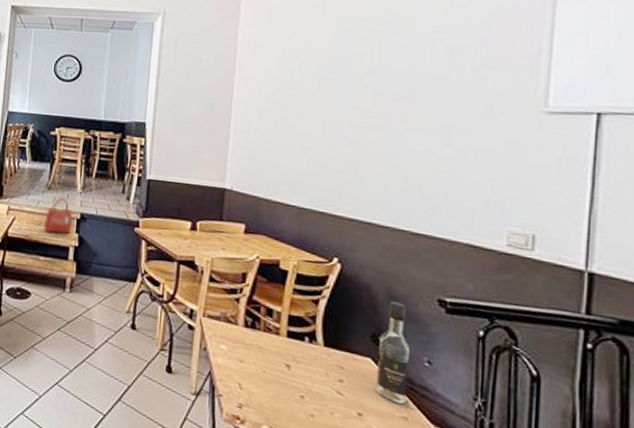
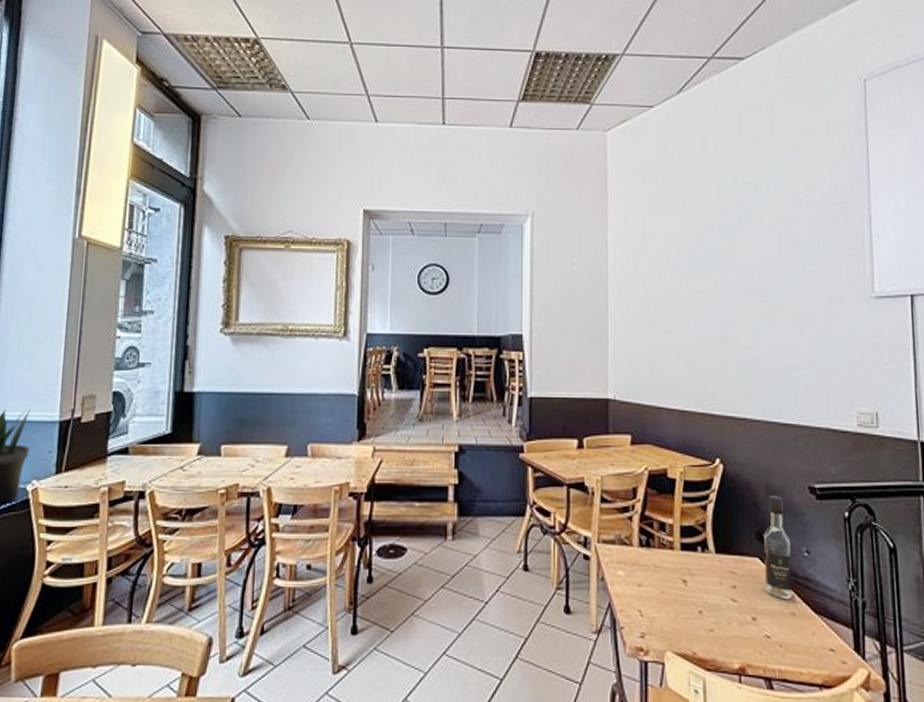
handbag: present [44,197,72,234] -> none [418,429,449,473]

